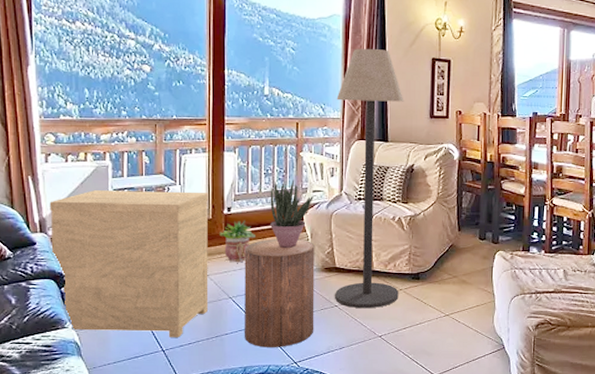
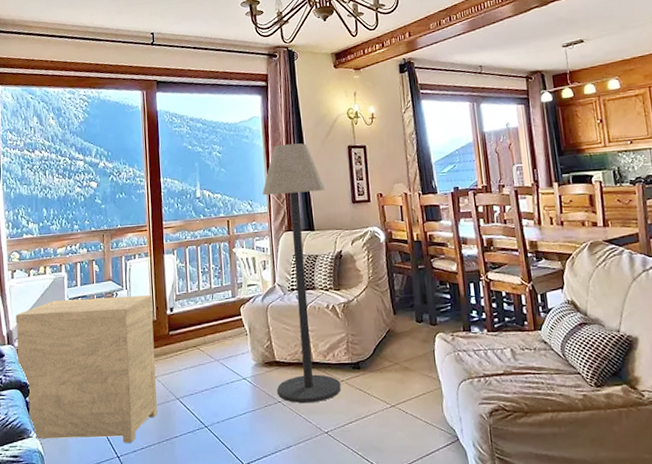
potted plant: present [219,220,255,263] -> none [164,319,197,363]
stool: present [244,239,315,347] -> none [188,334,260,450]
potted plant: present [270,179,314,249] -> none [207,275,249,345]

